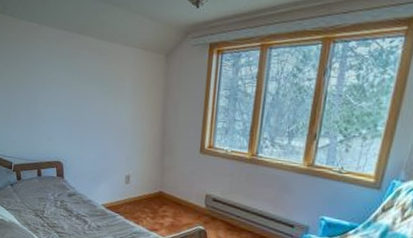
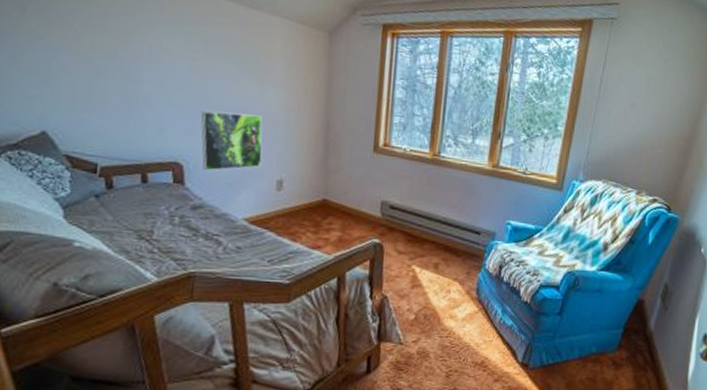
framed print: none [74,123,116,168] -> present [200,110,263,171]

